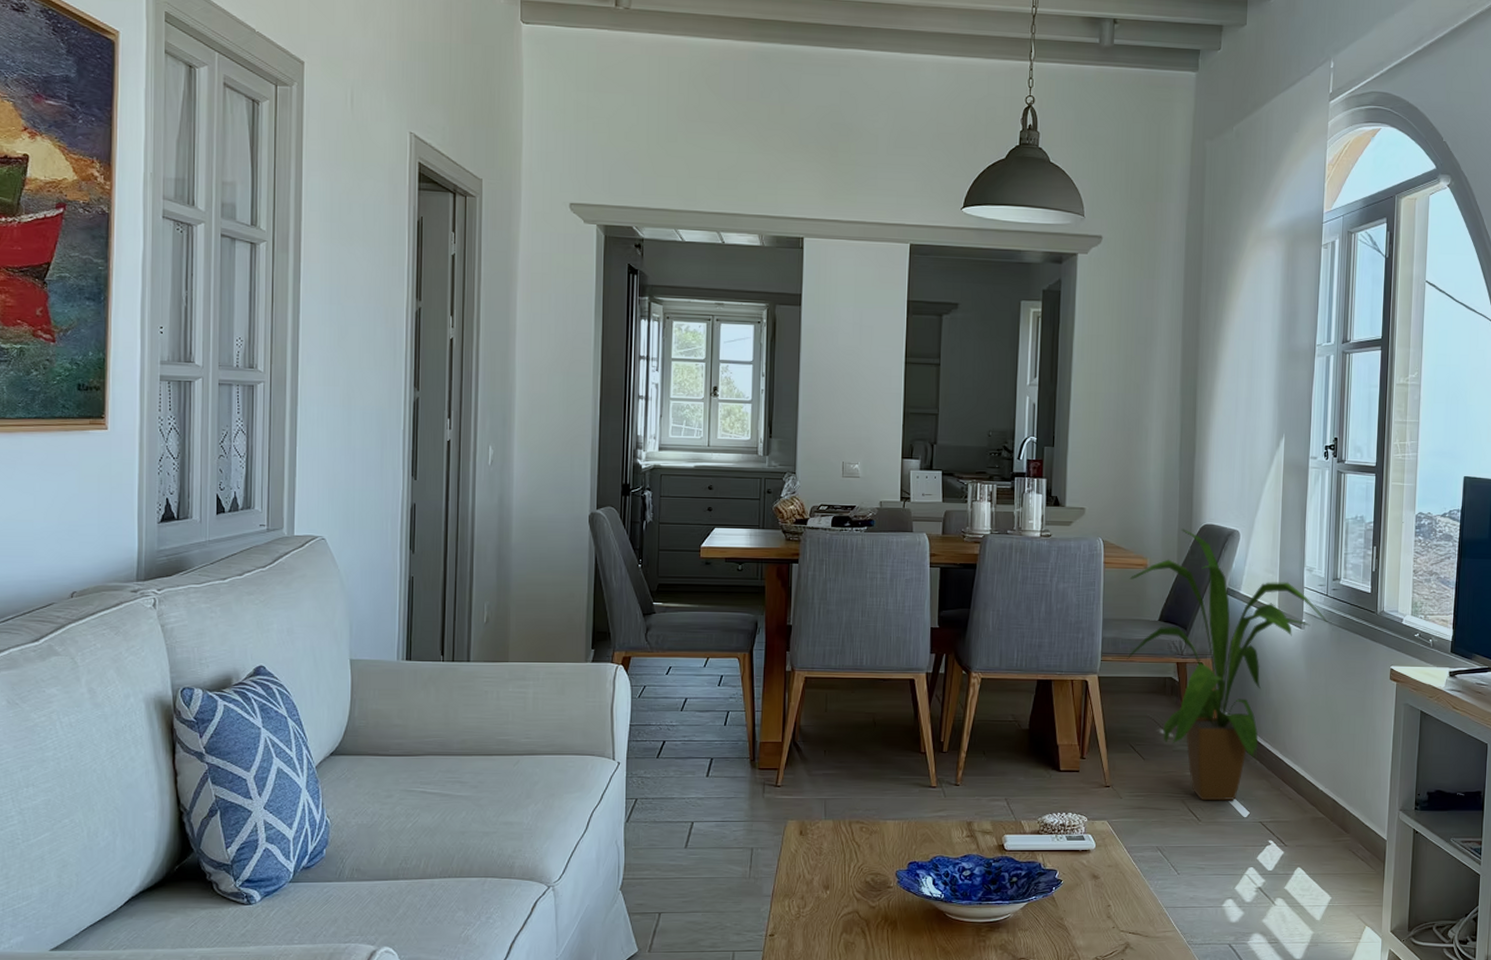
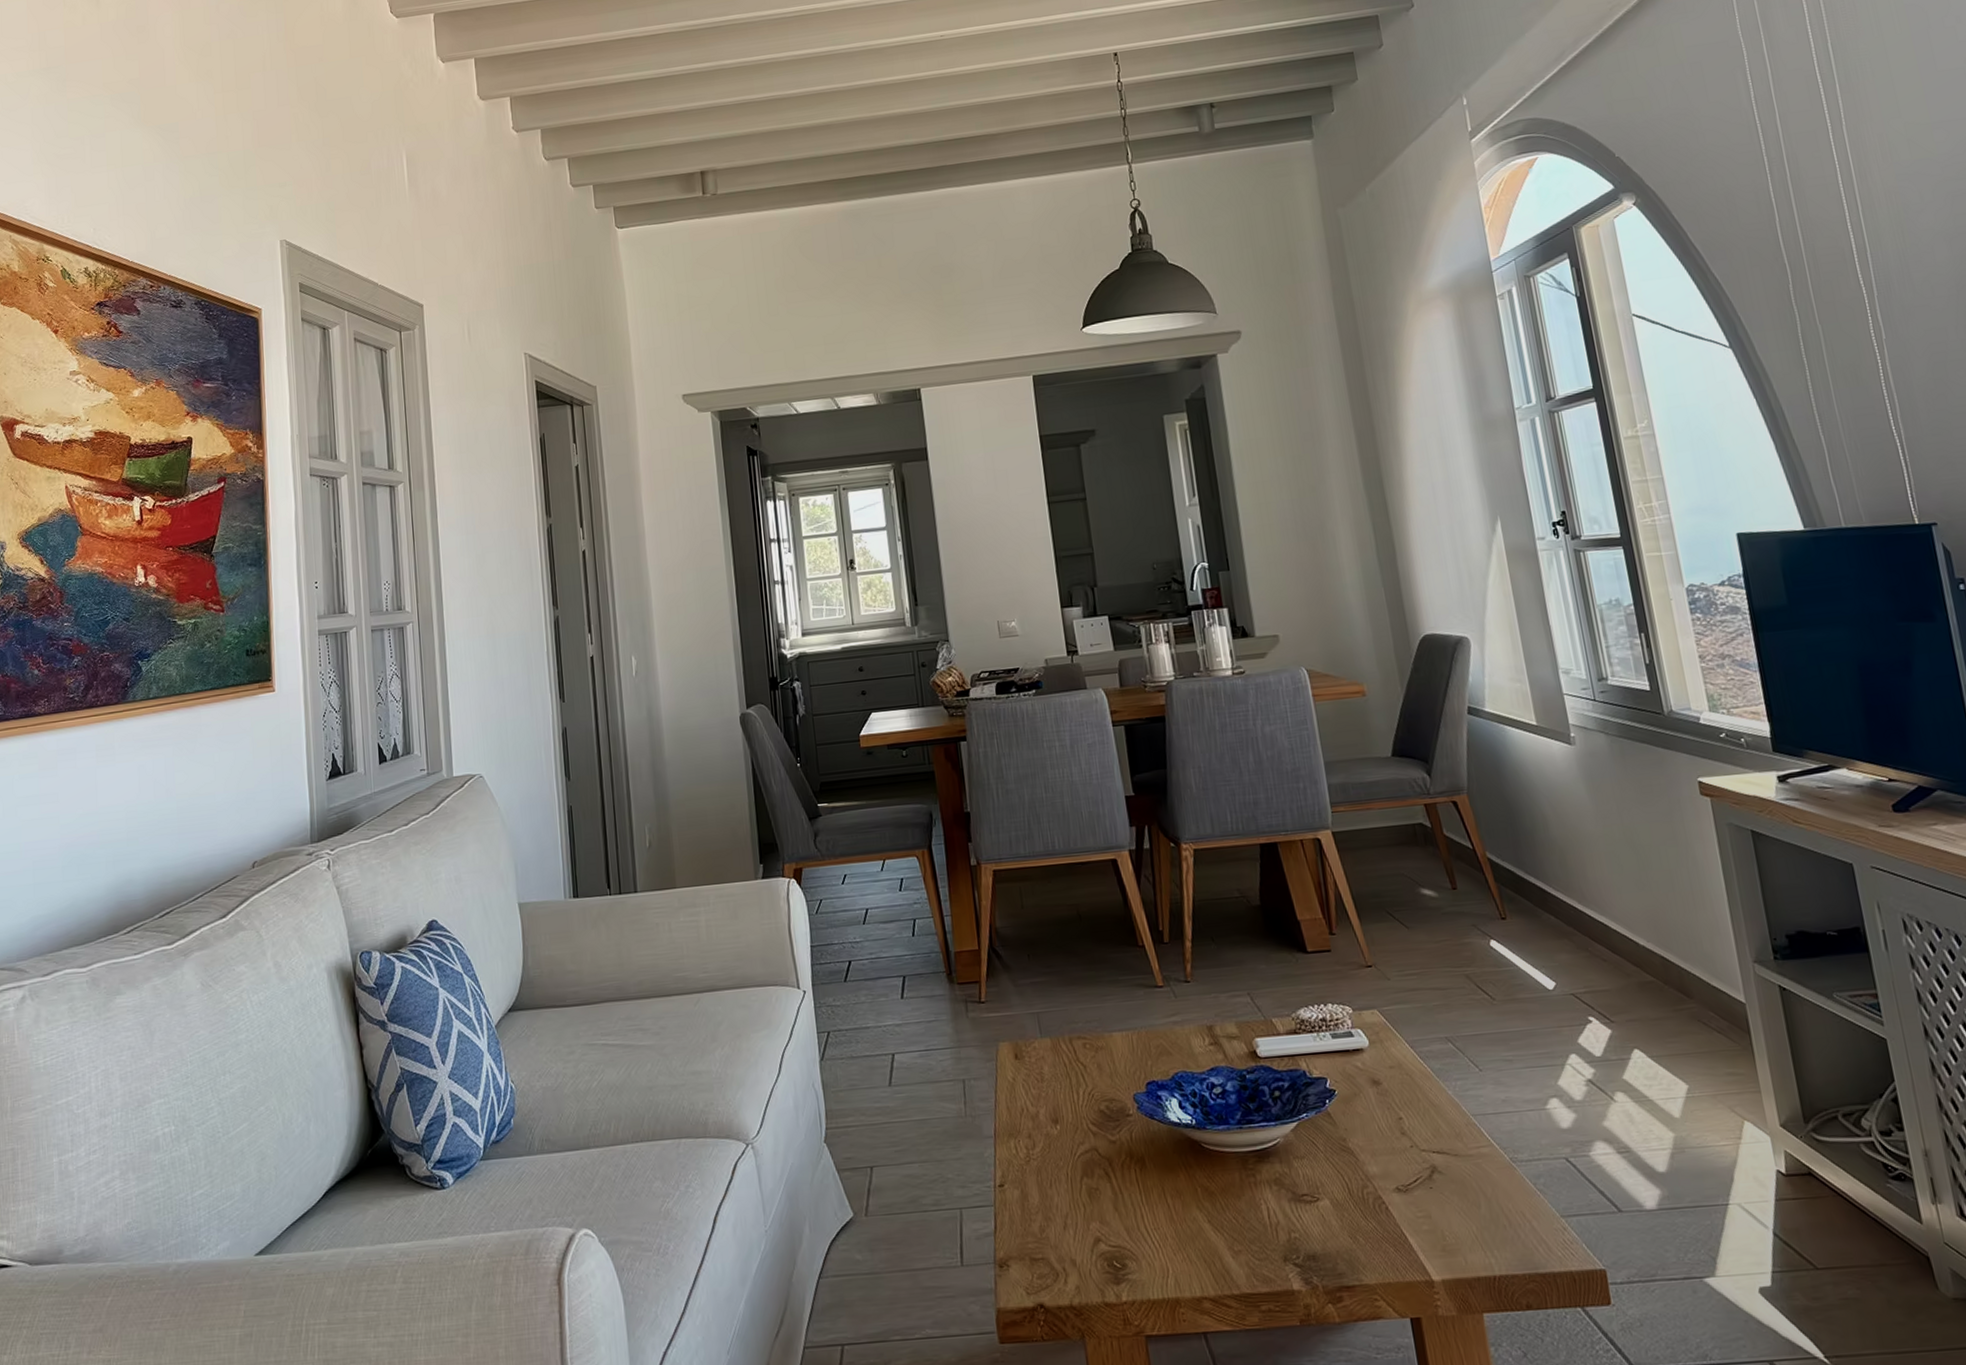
house plant: present [1126,529,1328,801] -> none [1346,643,1603,974]

